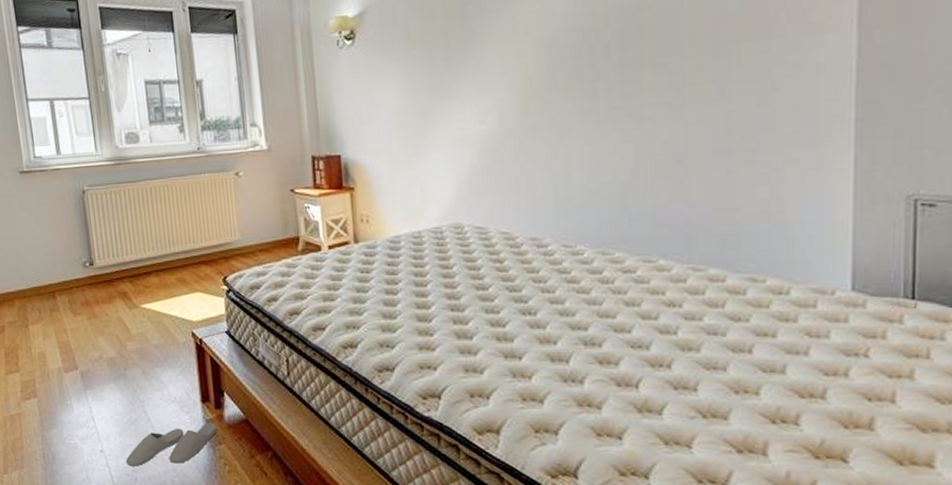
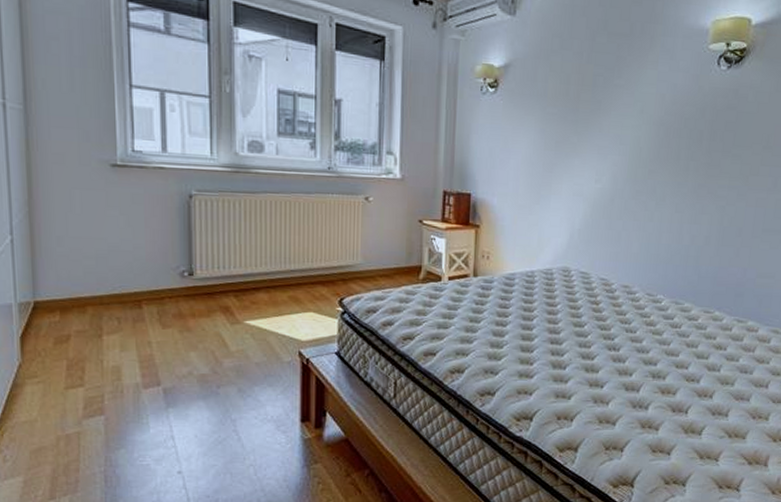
slippers: present [126,422,217,466] -> none [208,441,314,487]

